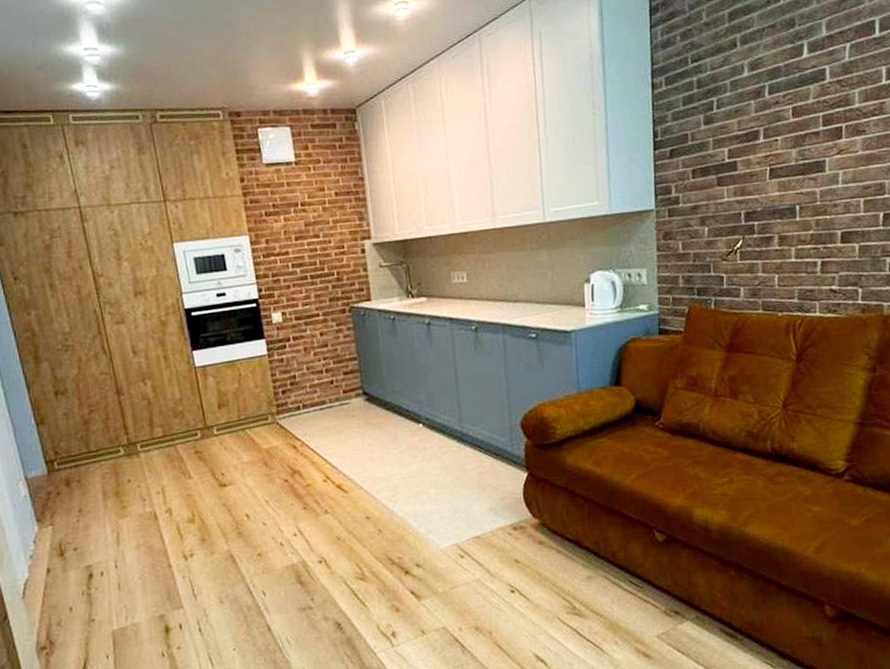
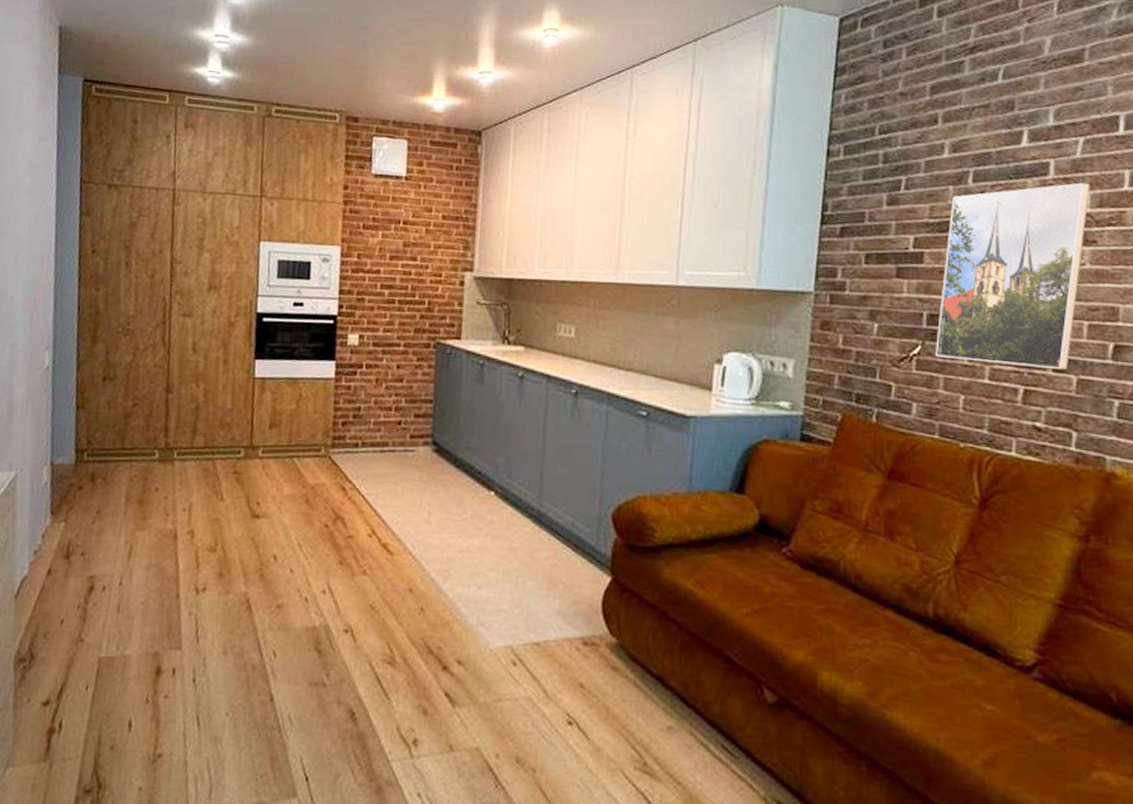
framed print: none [753,82,858,247] -> present [936,182,1091,369]

